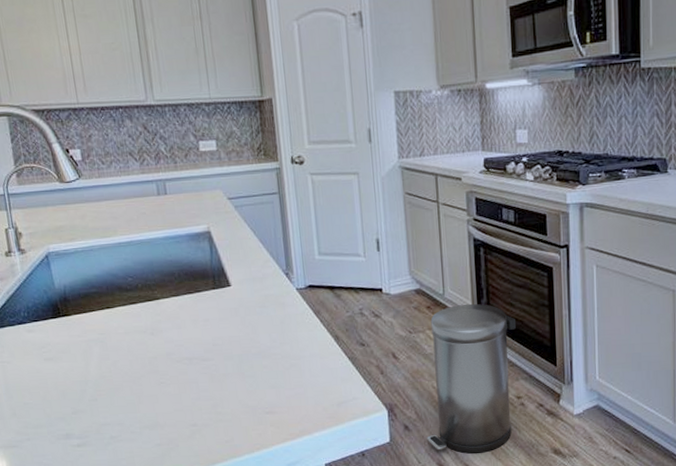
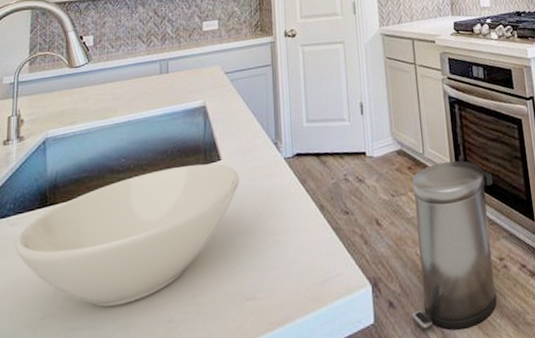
bowl: none [36,288,251,409] -> present [15,163,239,307]

